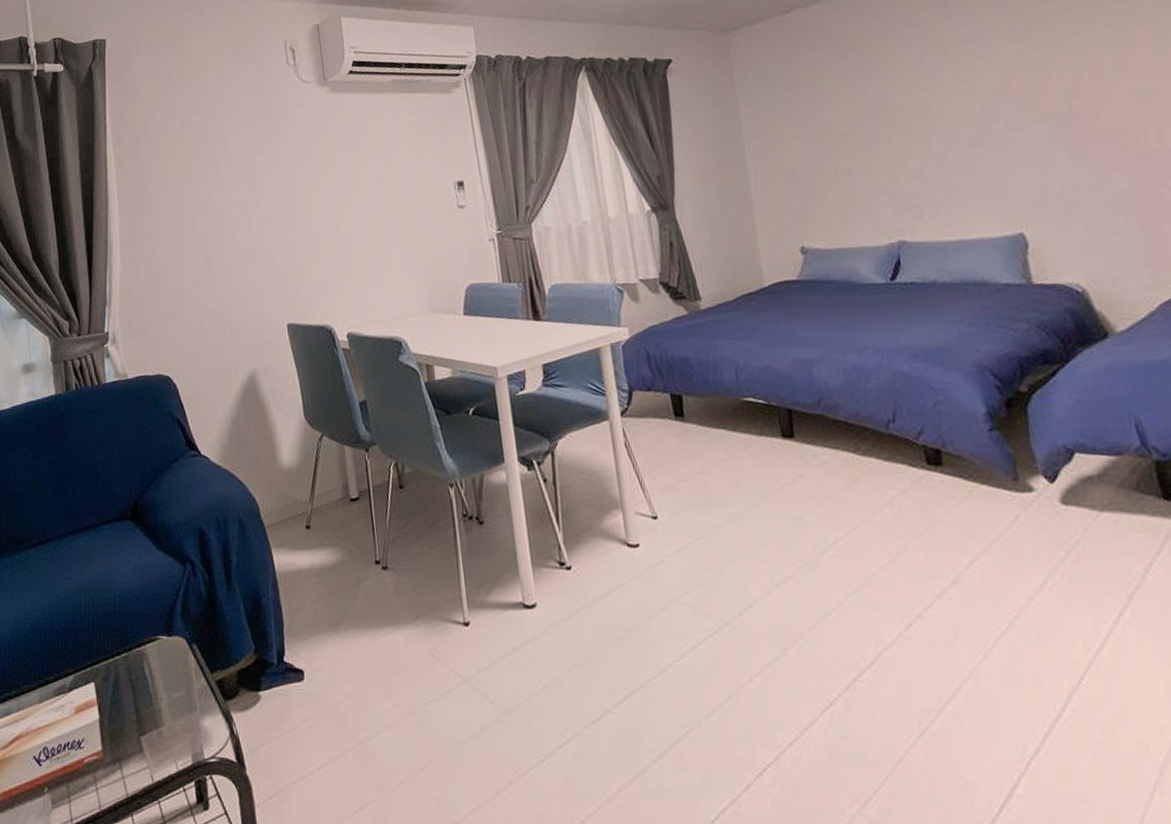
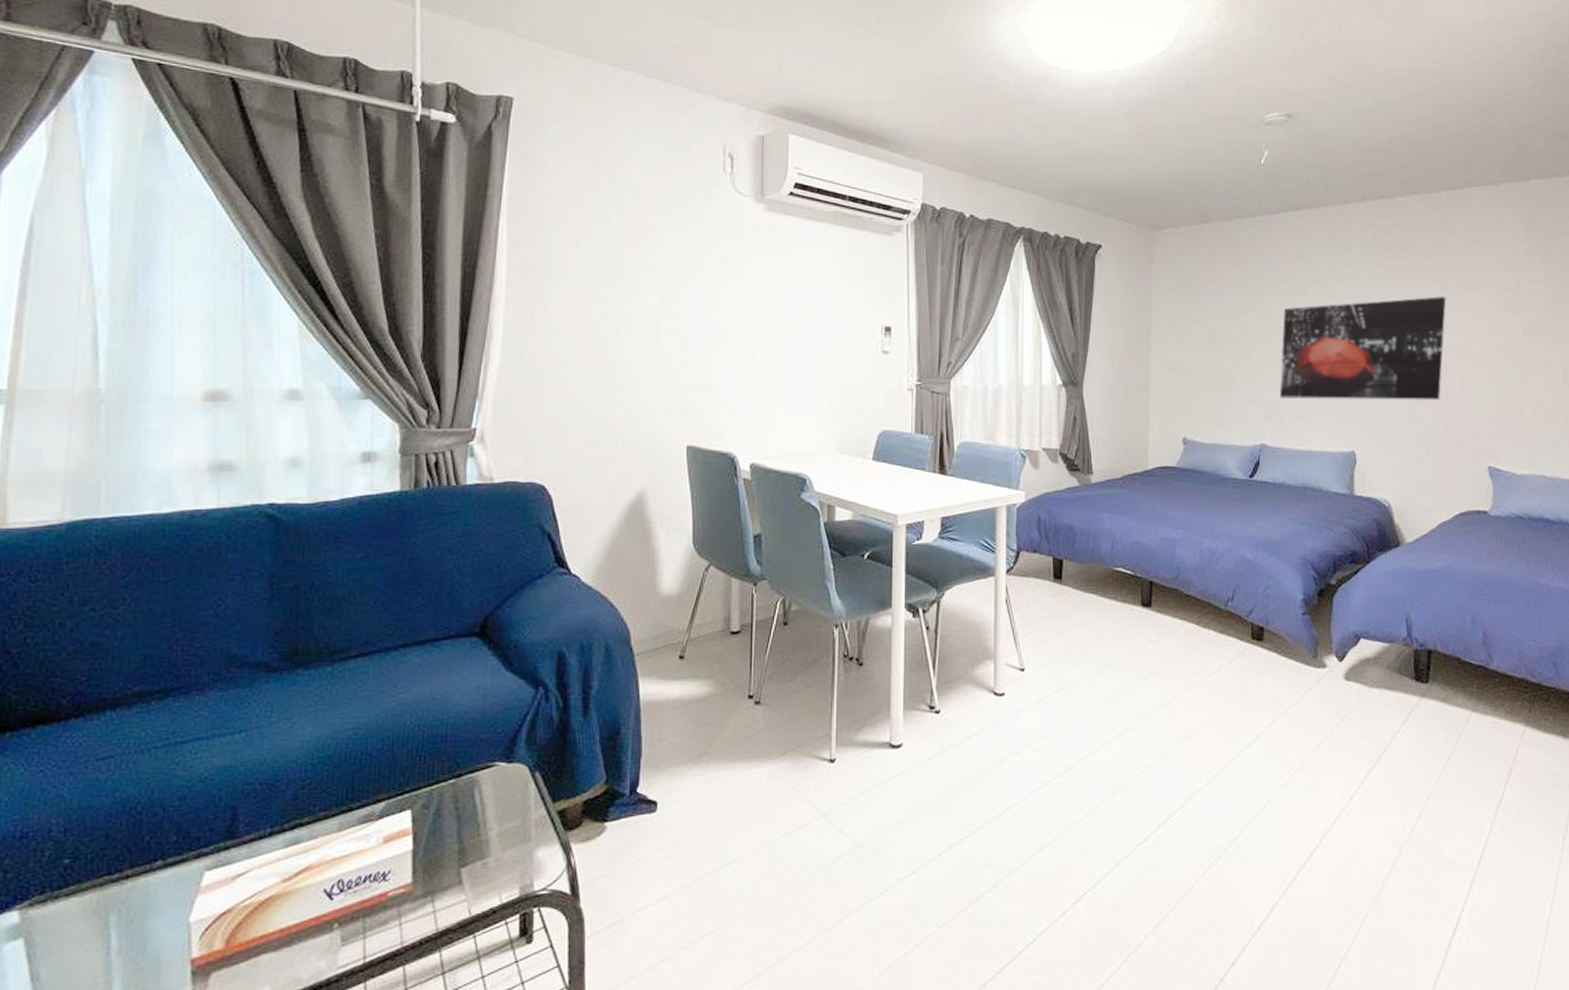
wall art: none [899,35,1131,187] -> present [1279,296,1447,400]

